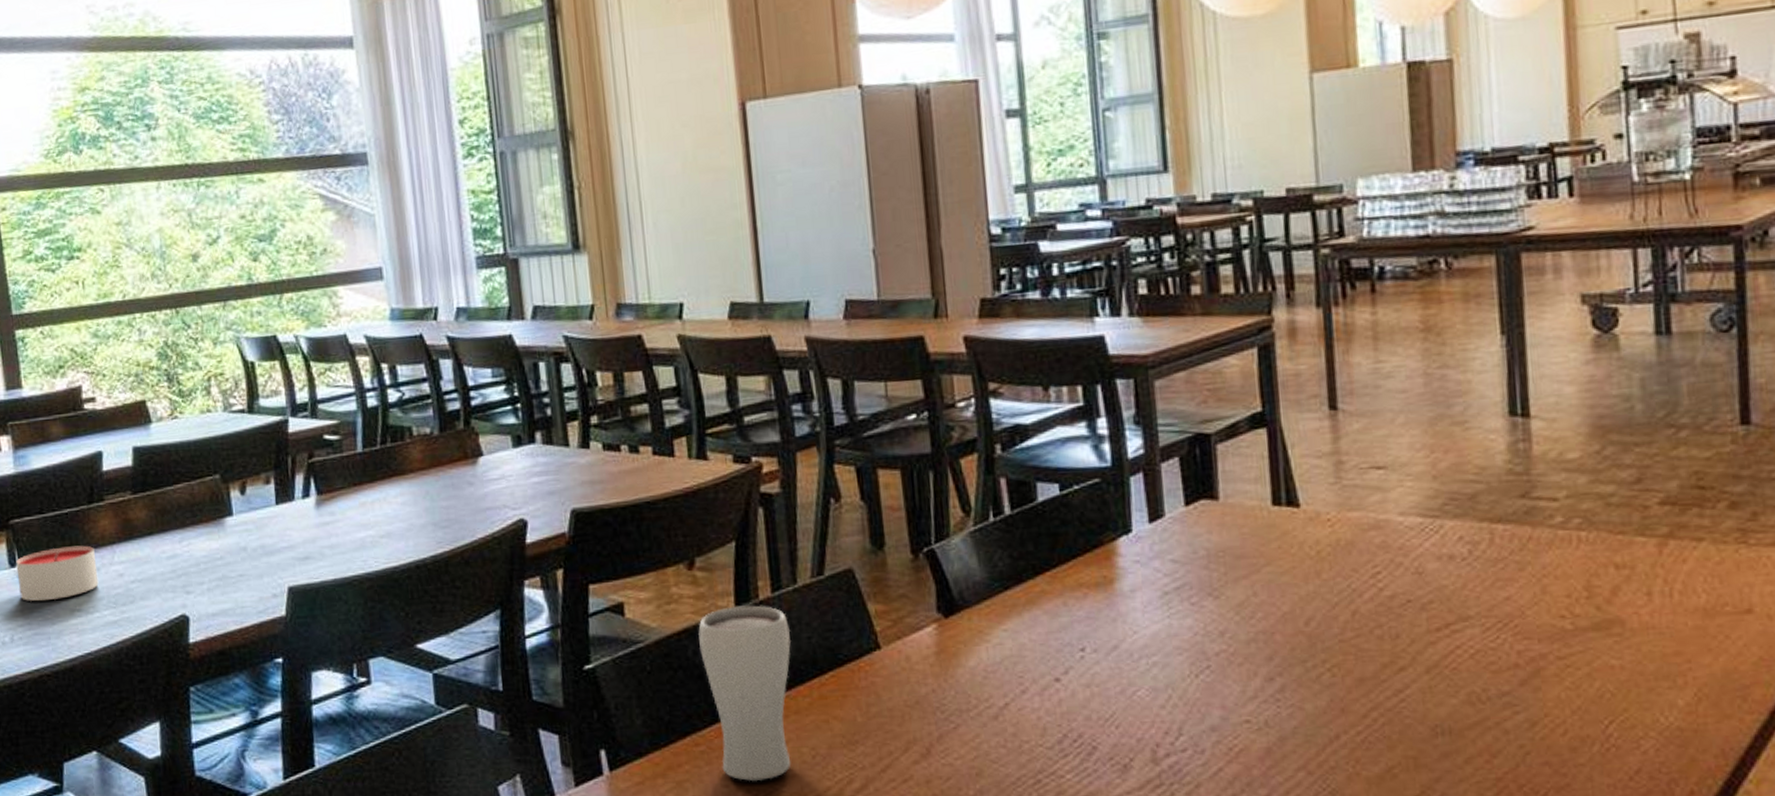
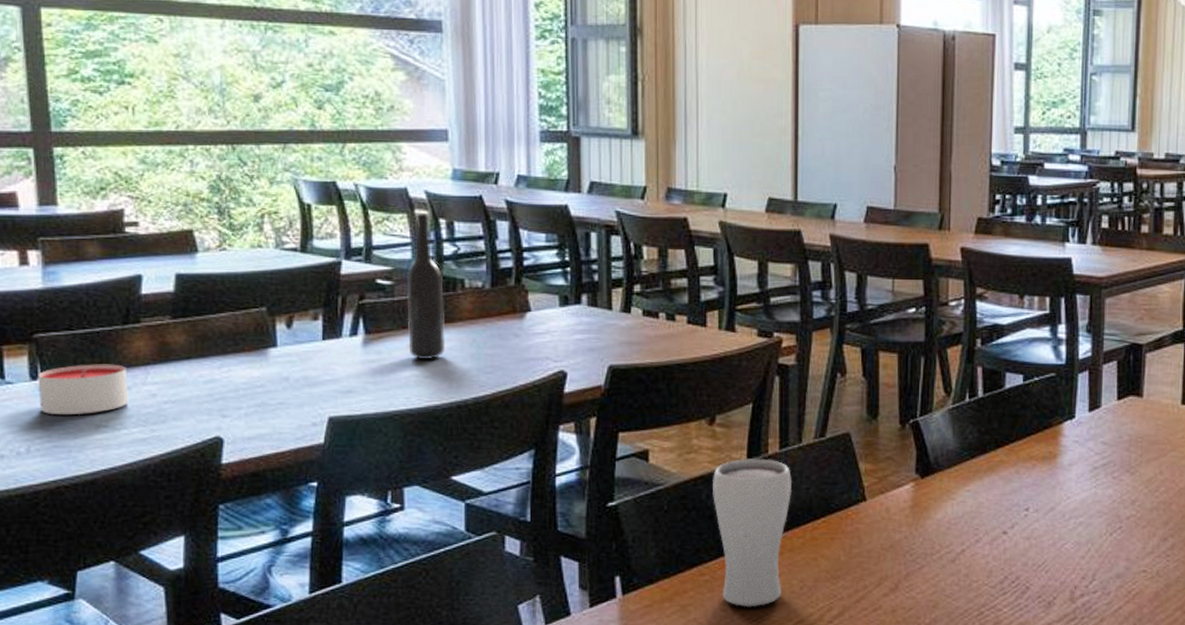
bottle: none [354,358,399,518] -> present [407,212,446,359]

